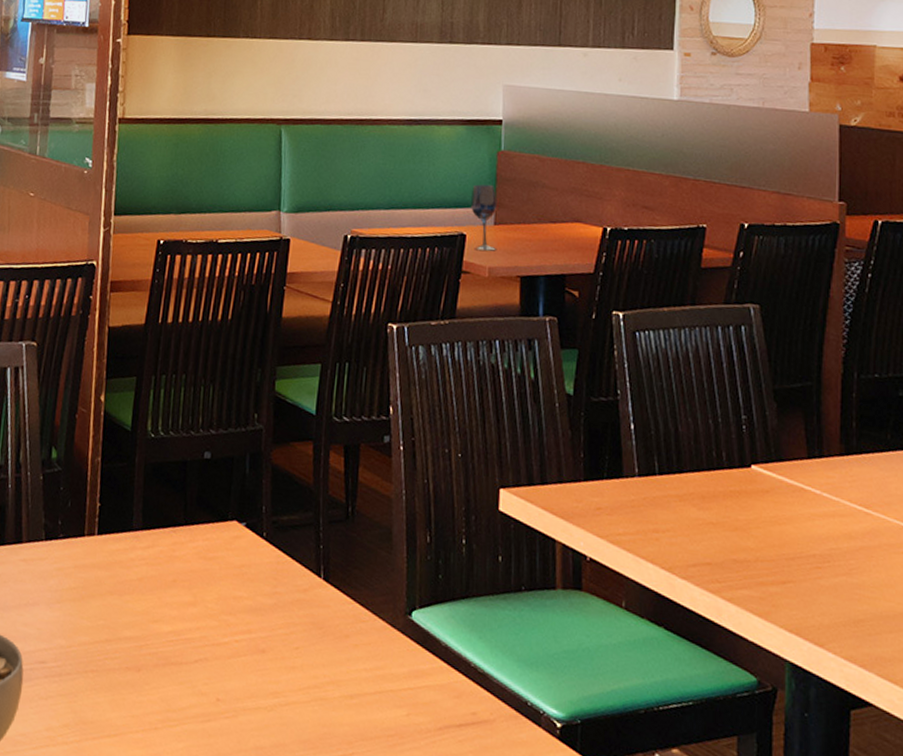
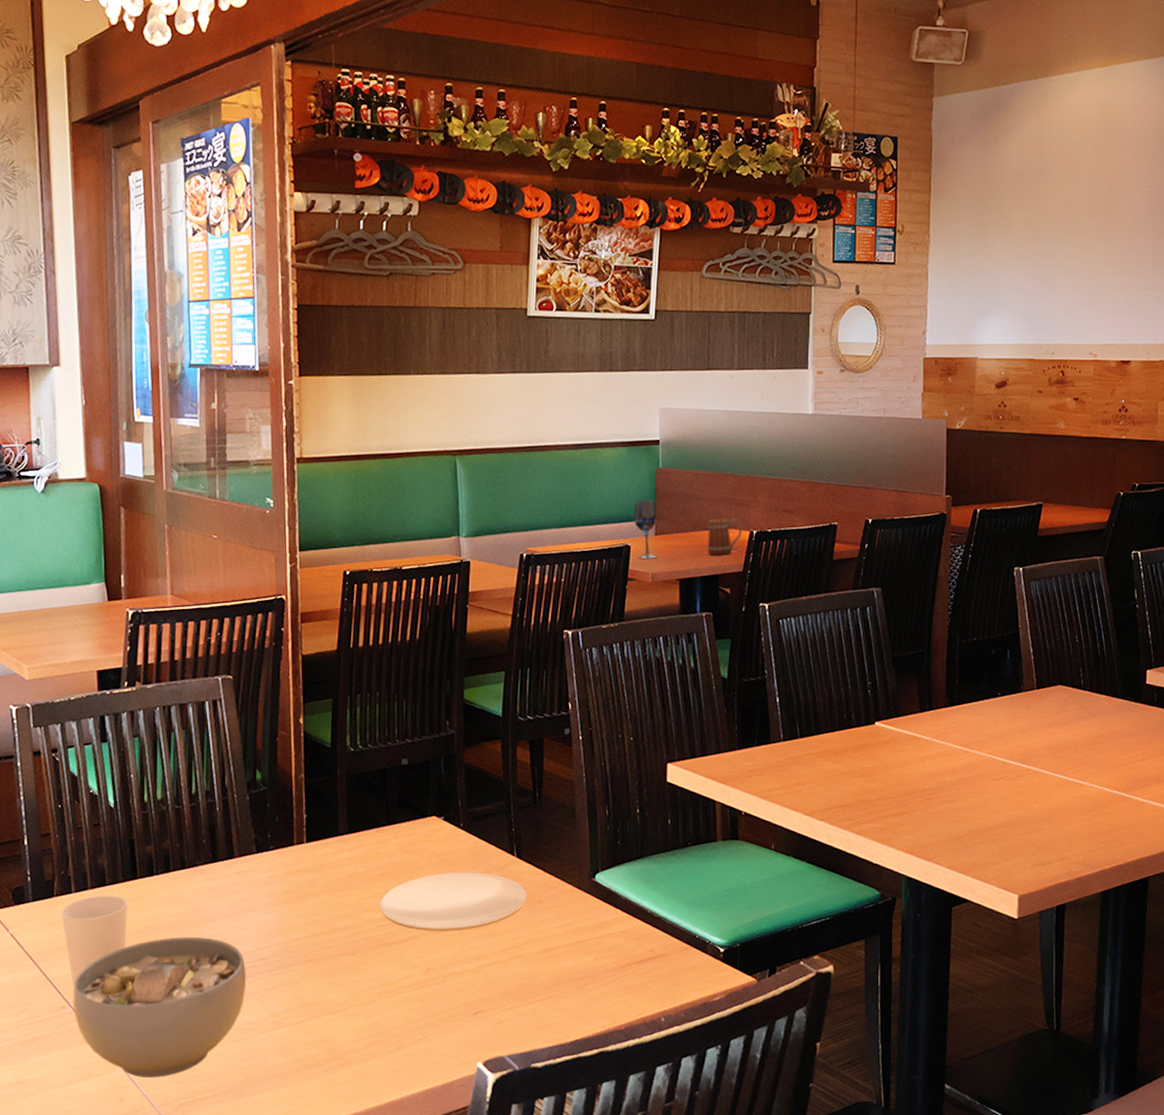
plate: none [170,588,333,659] -> present [380,872,527,931]
beer mug: none [553,210,595,253] -> present [707,518,743,556]

